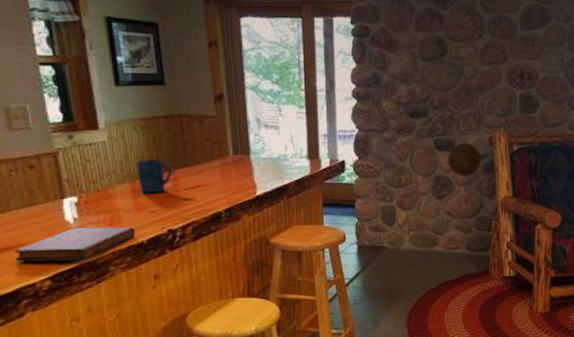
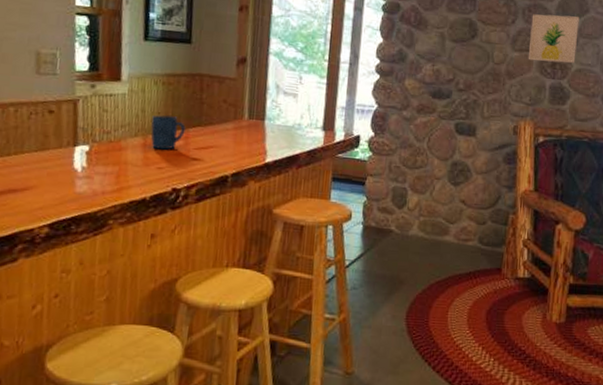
notebook: present [15,226,136,262] -> none [19,176,140,211]
decorative plate: present [447,143,481,177] -> none [467,128,504,165]
wall art: none [497,25,542,73] -> present [528,14,579,63]

